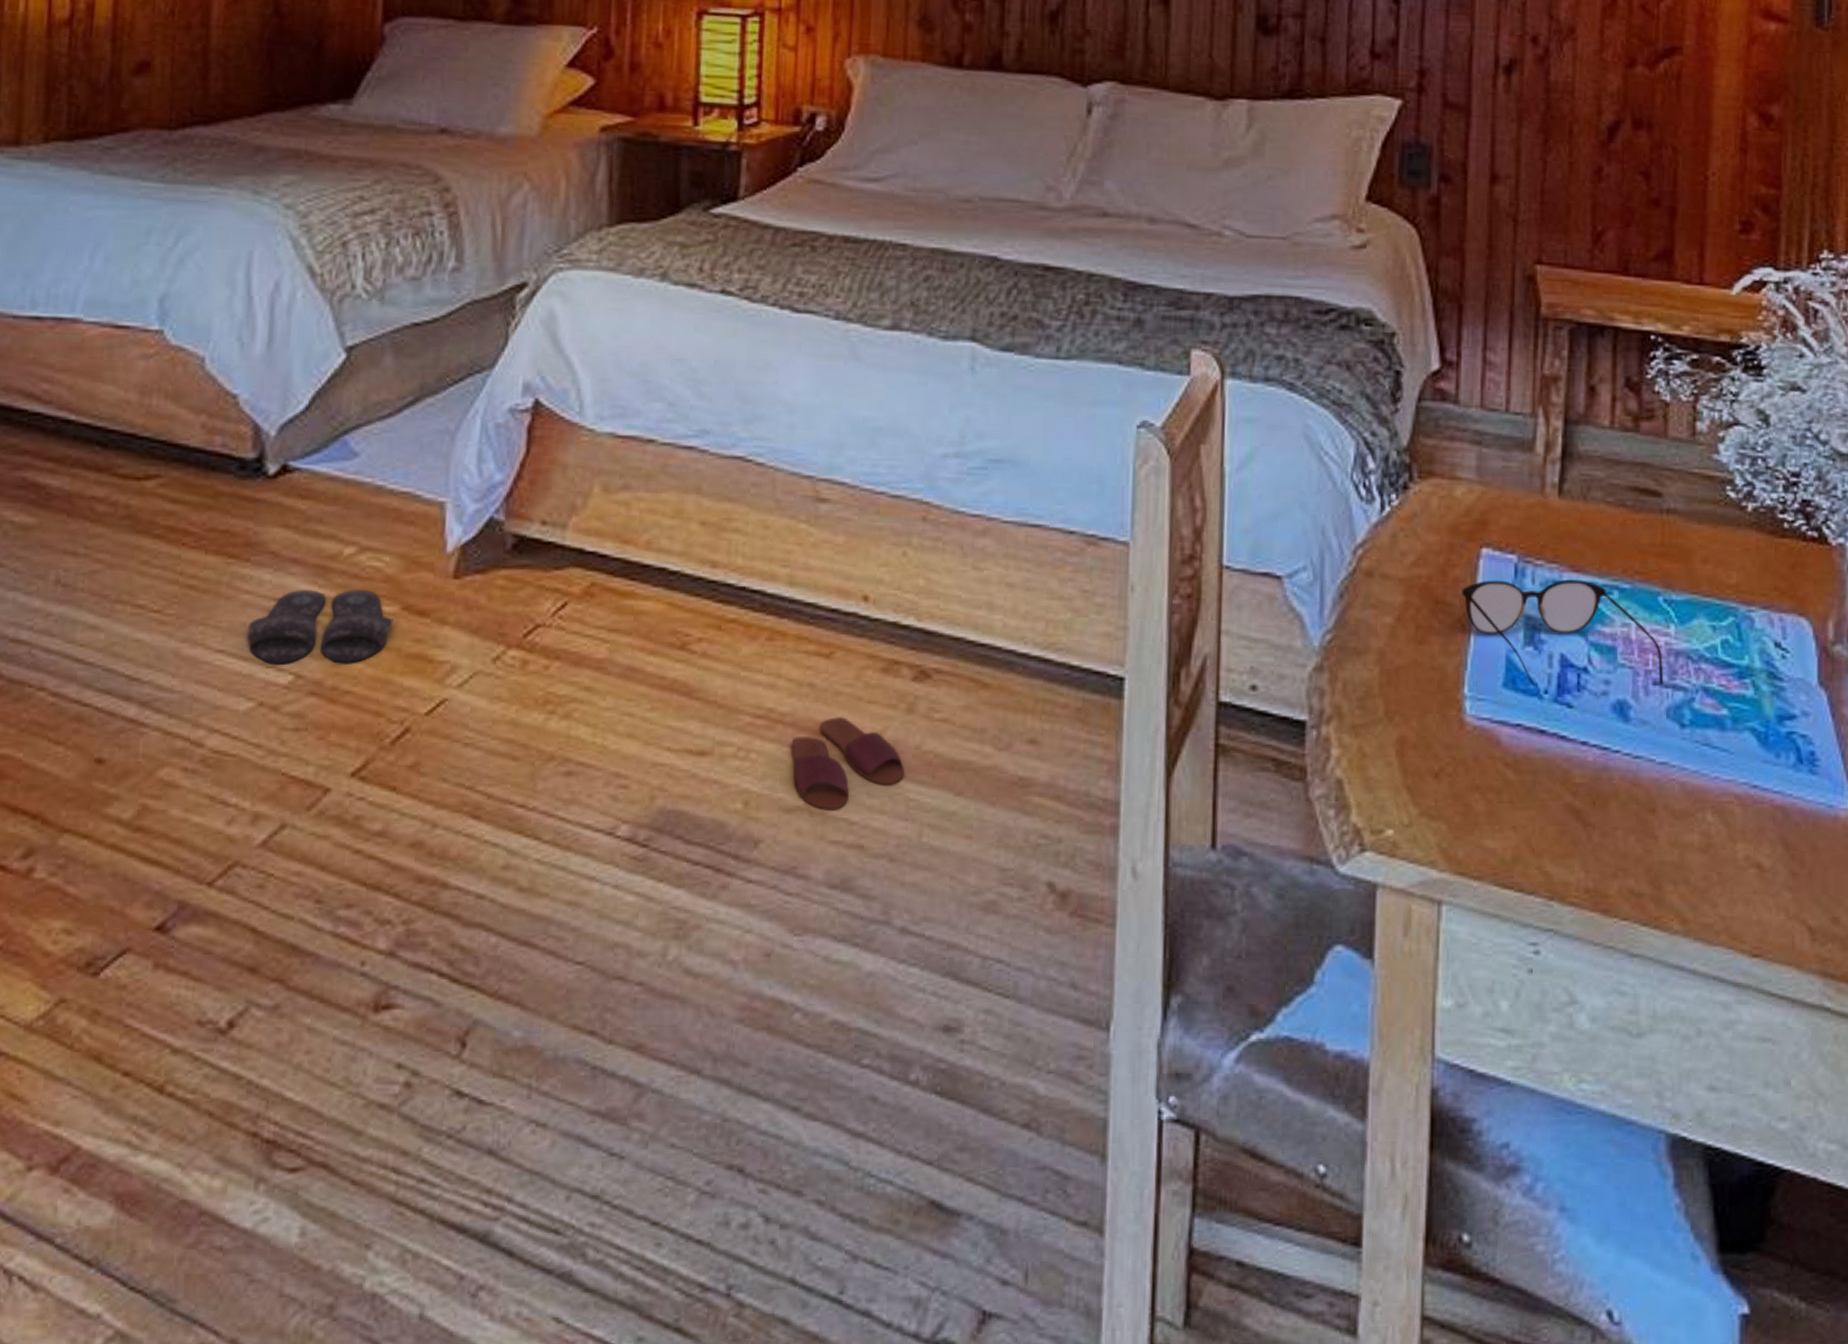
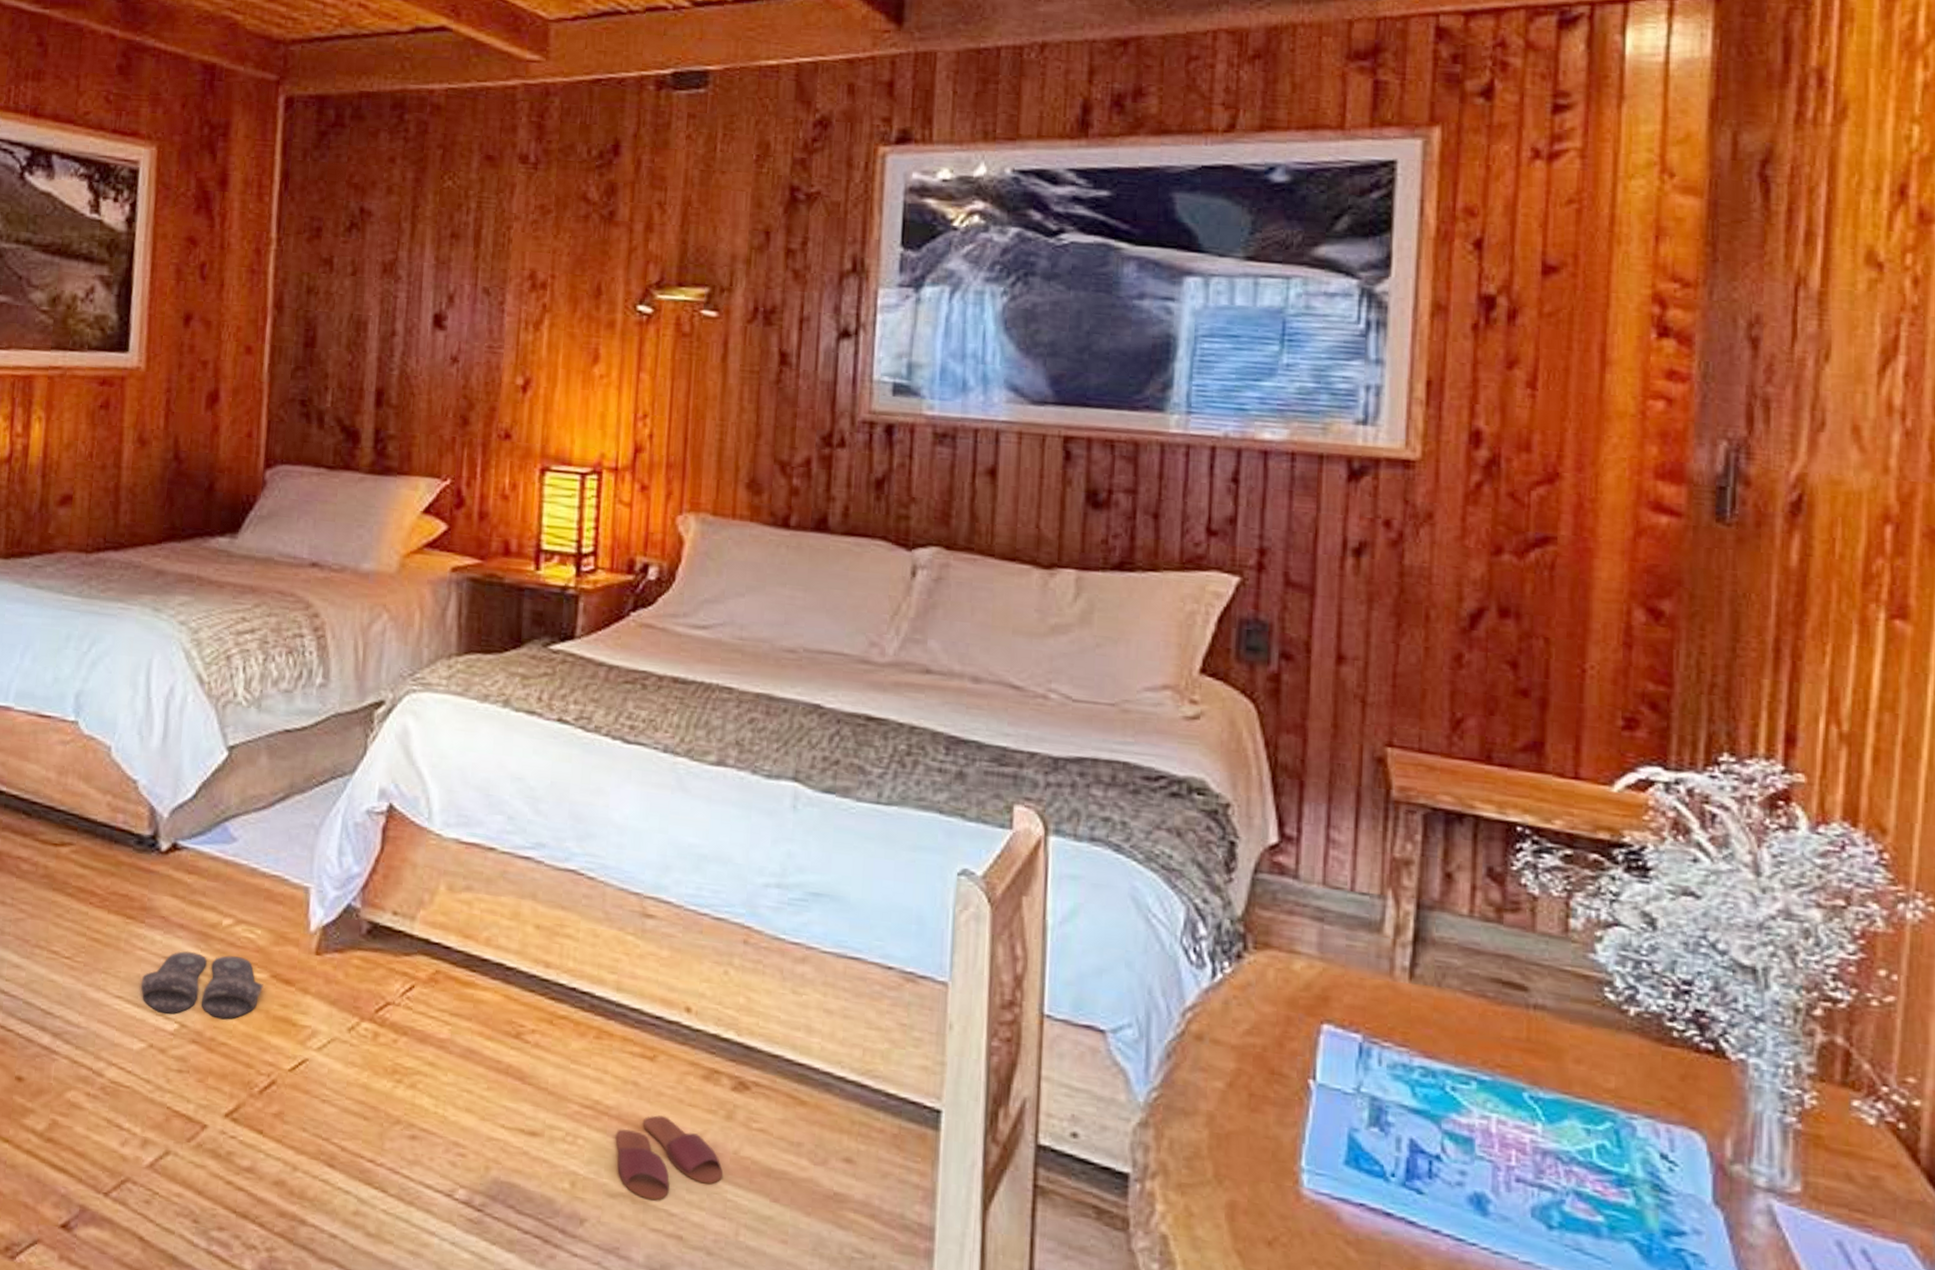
spectacles: present [1462,579,1664,687] -> none [1300,1056,1529,1183]

